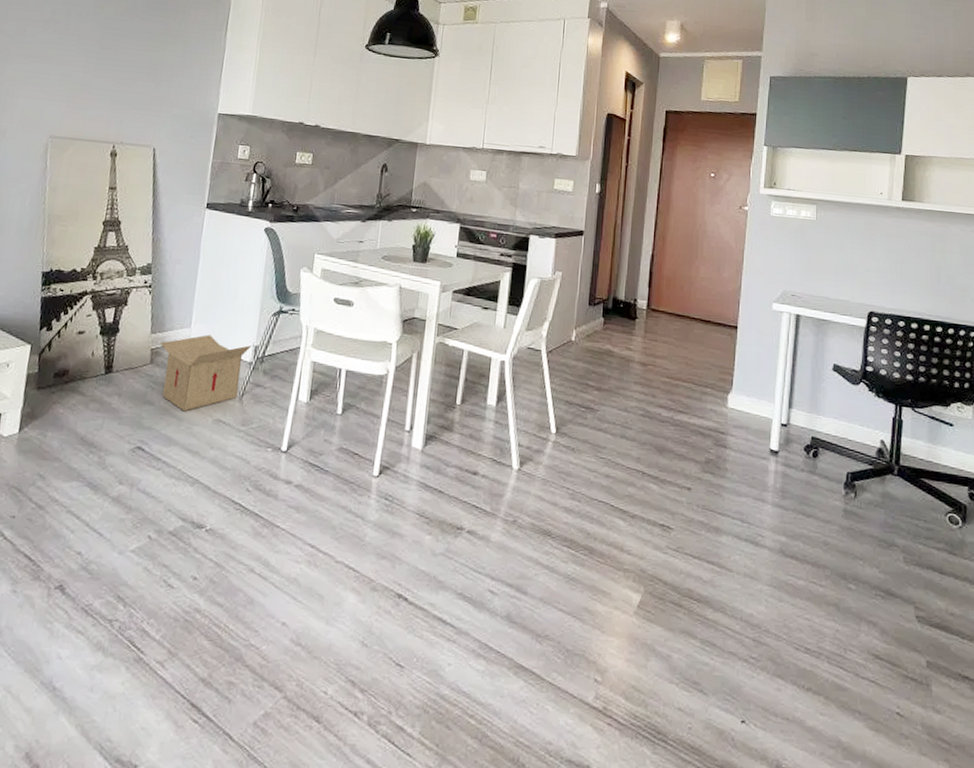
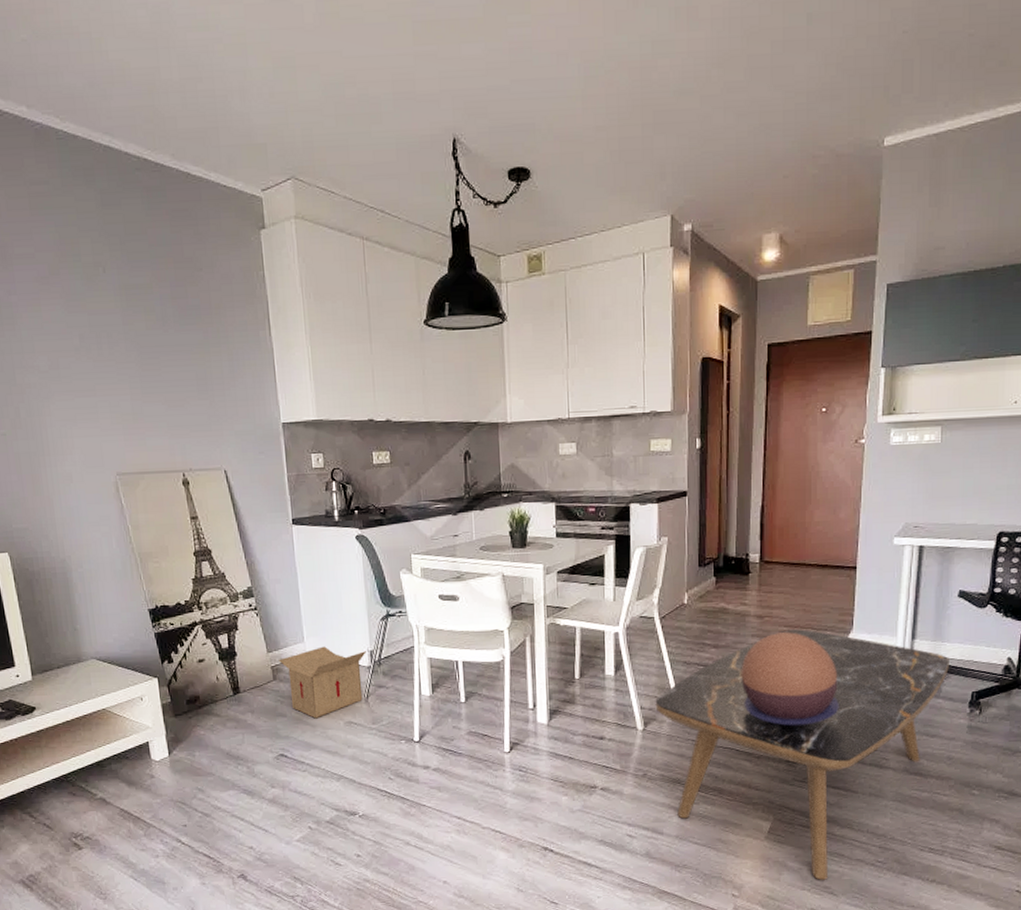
coffee table: none [533,381,825,674] -> present [655,629,949,880]
decorative bowl: none [621,383,717,487] -> present [741,632,839,726]

